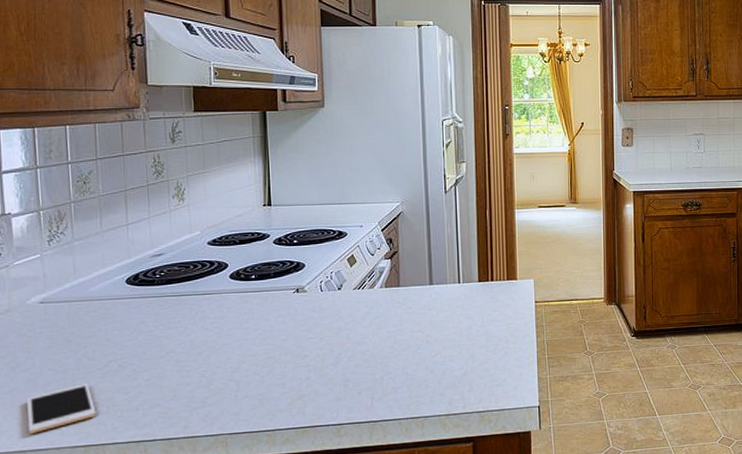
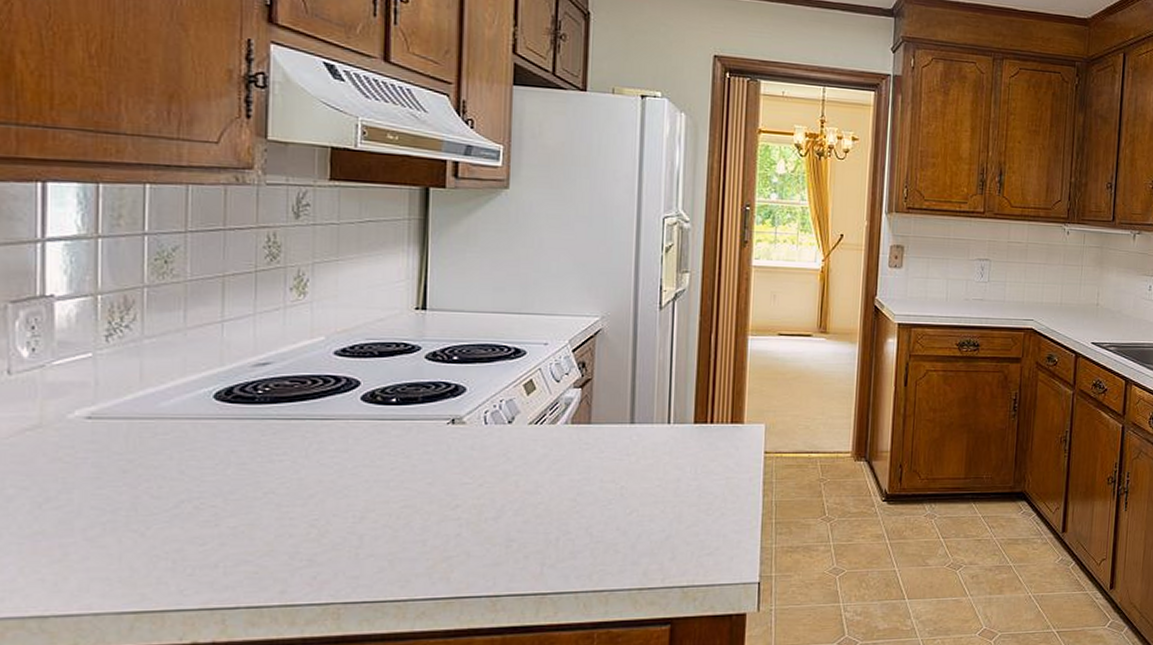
cell phone: present [27,383,97,434] -> none [54,529,157,593]

